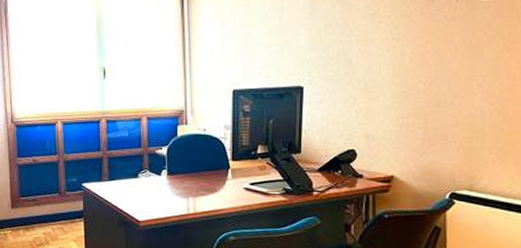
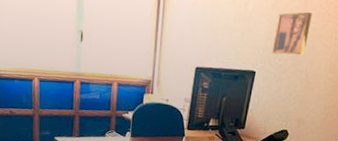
wall art: none [318,16,360,65] -> present [271,12,313,56]

